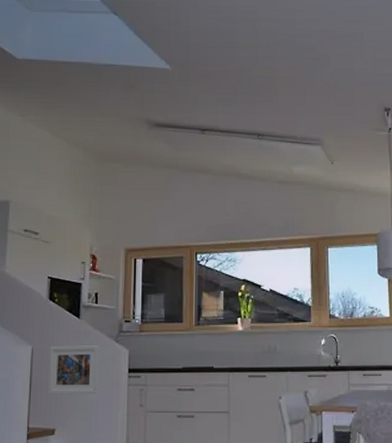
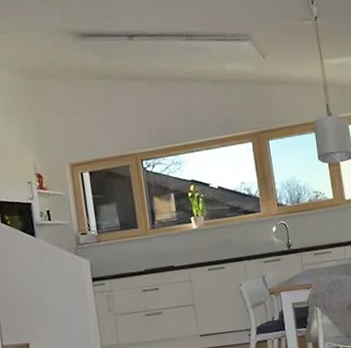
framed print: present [48,345,100,395] -> none [10,260,66,313]

